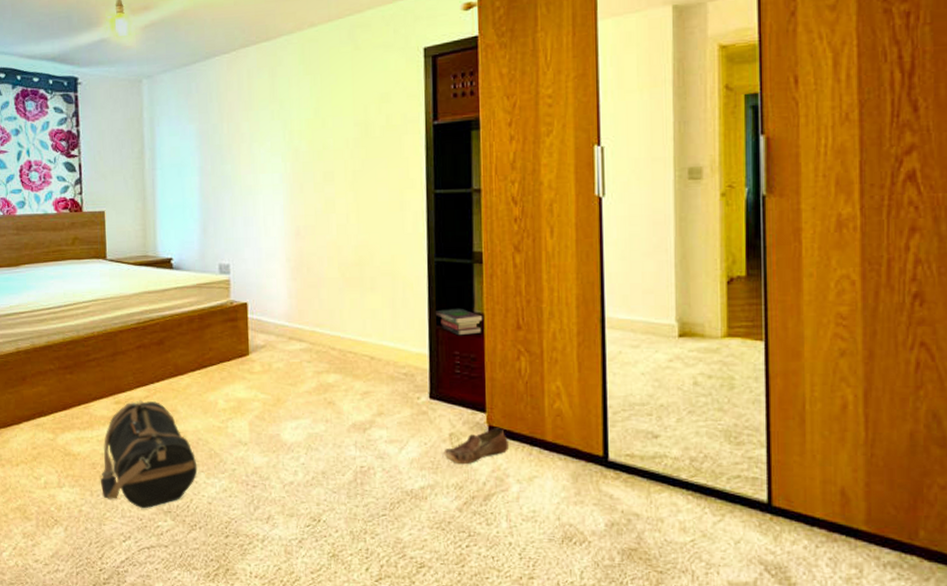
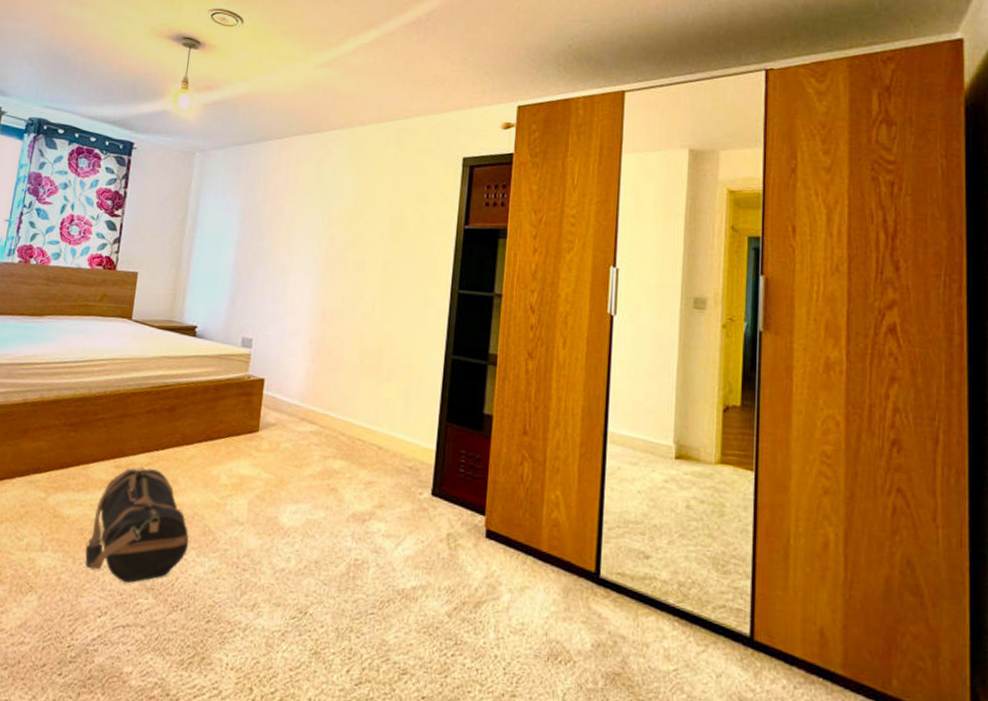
books: present [435,308,482,336] -> none [446,406,491,436]
shoe: present [443,428,510,465] -> none [439,532,505,568]

